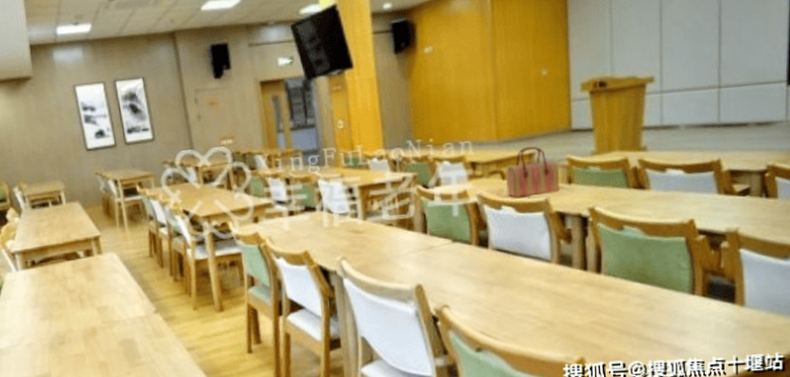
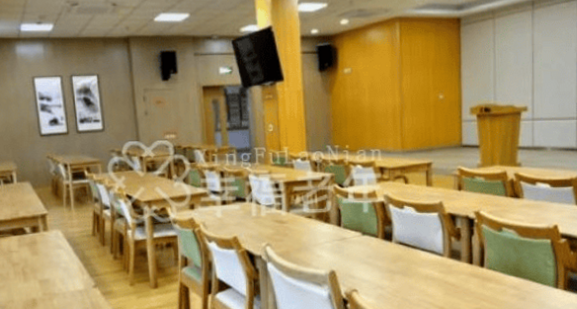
handbag: present [506,146,559,198] -> none [408,157,451,199]

